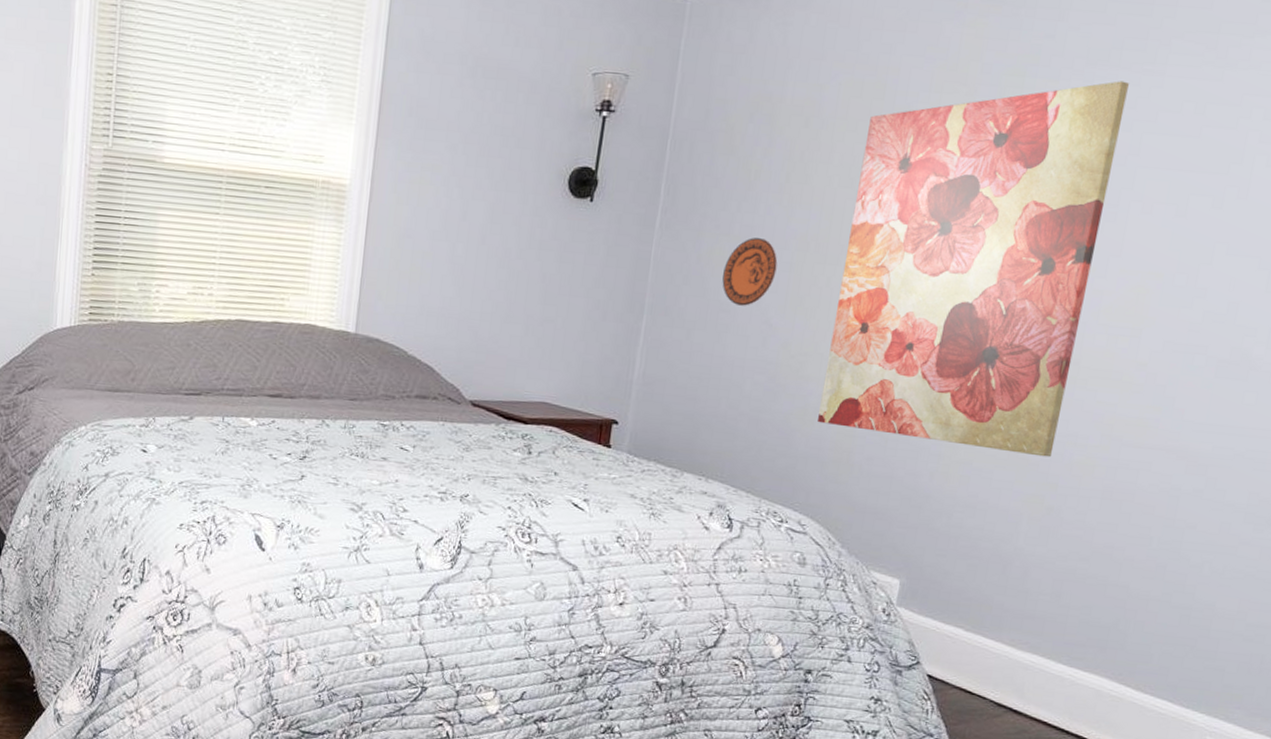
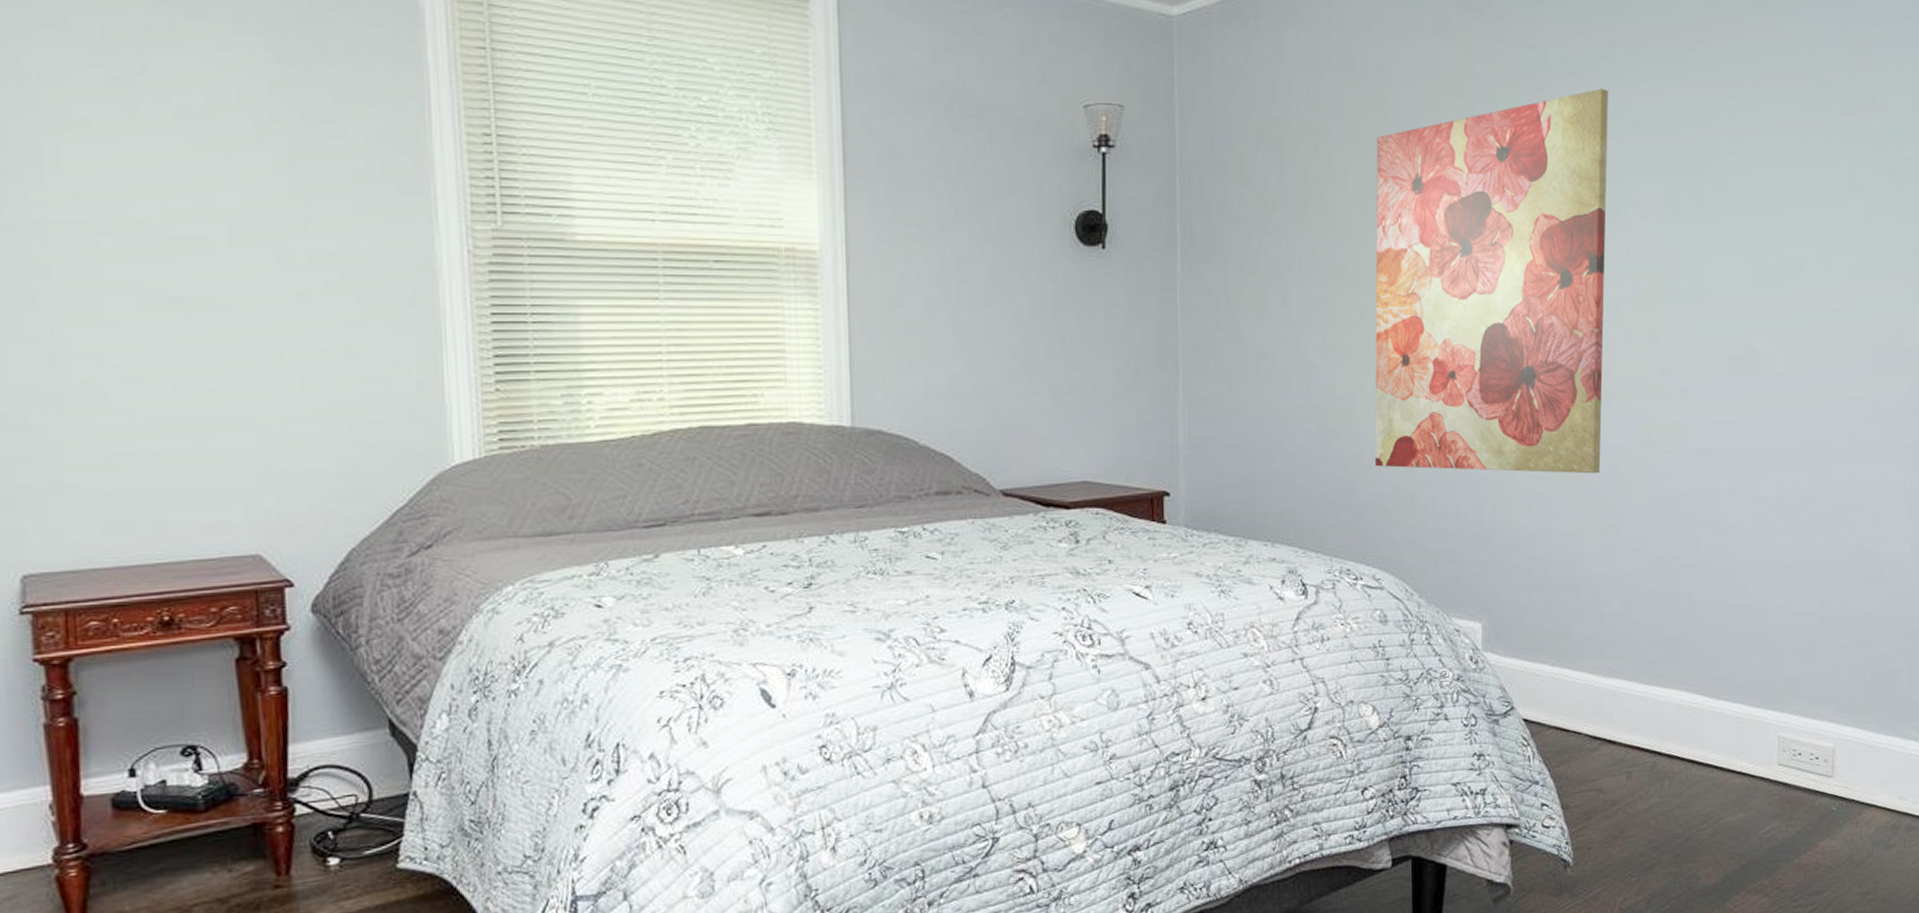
decorative plate: present [722,237,778,306] -> none [1256,274,1309,349]

